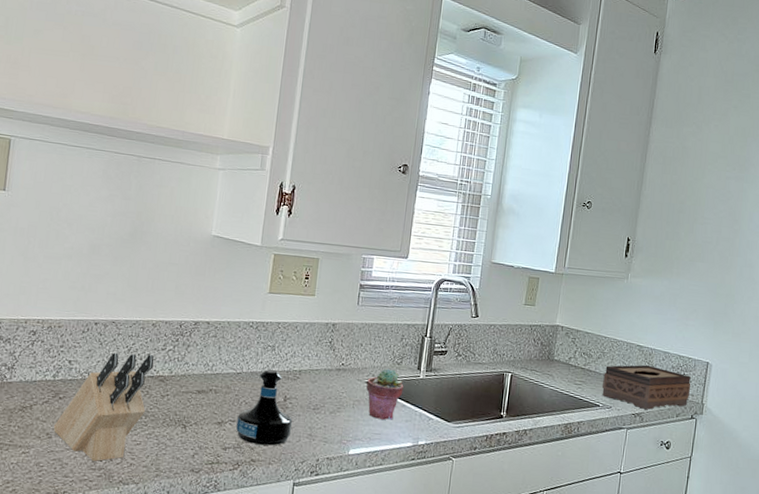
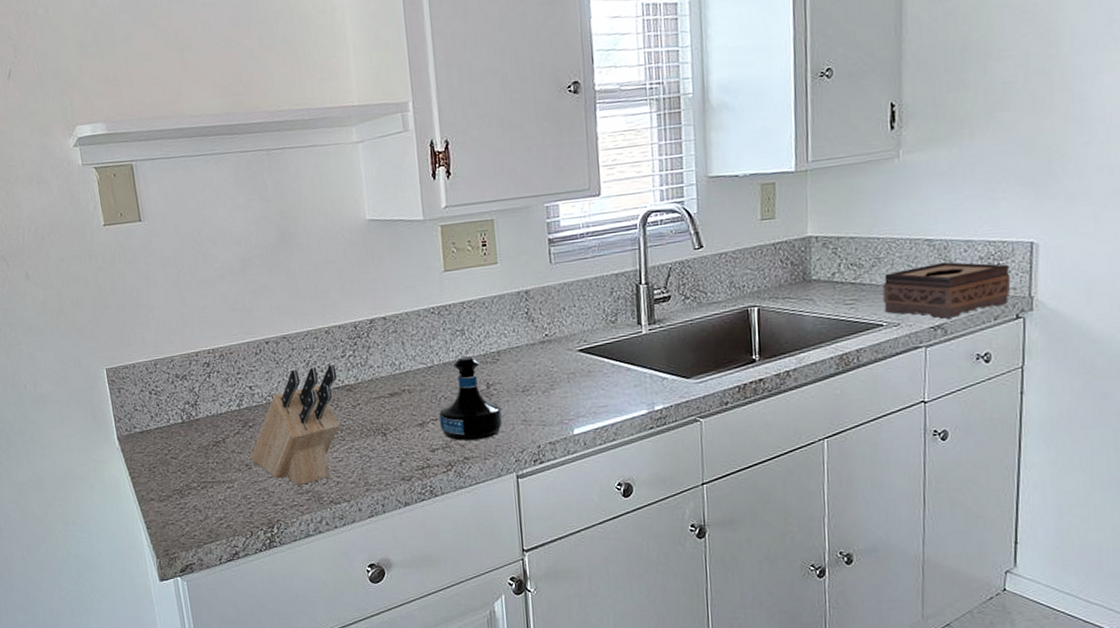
potted succulent: present [366,368,404,420] -> none [579,329,625,390]

